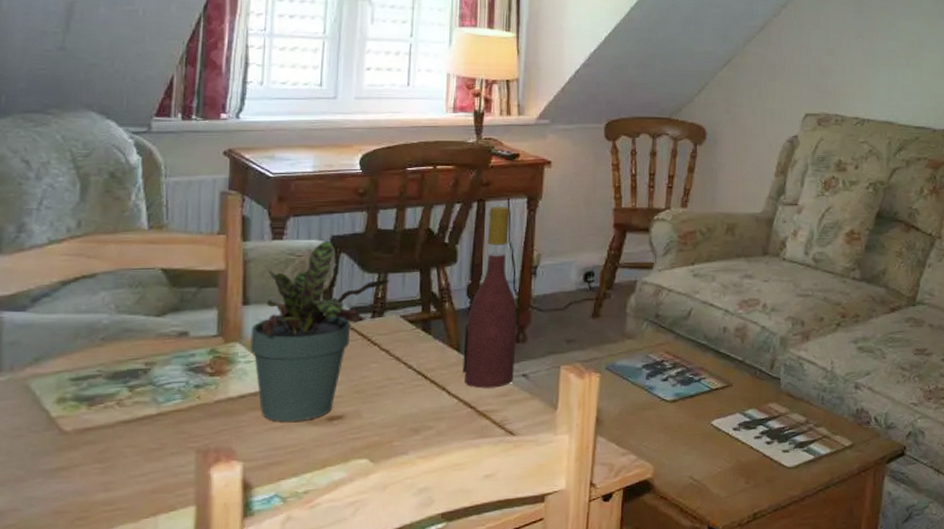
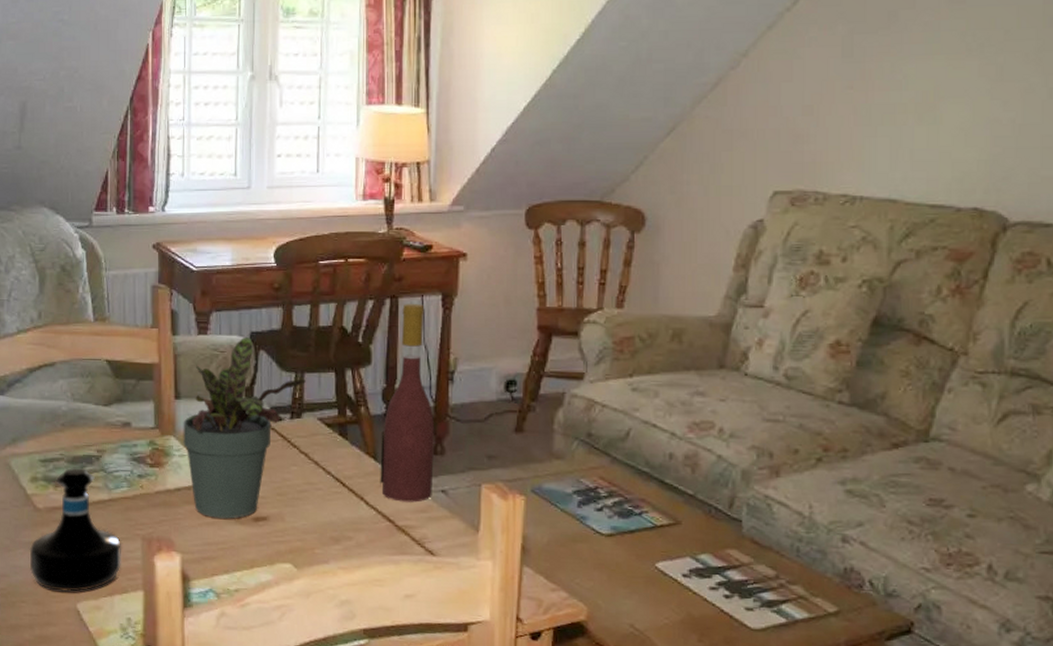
tequila bottle: none [50,383,170,519] -> present [29,467,121,592]

